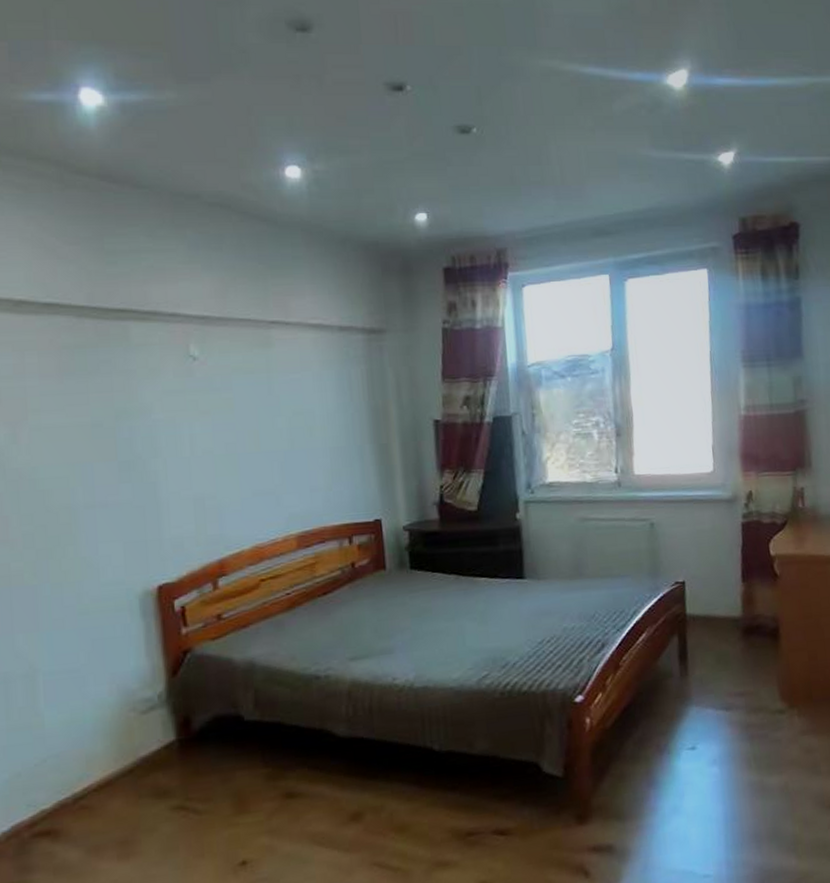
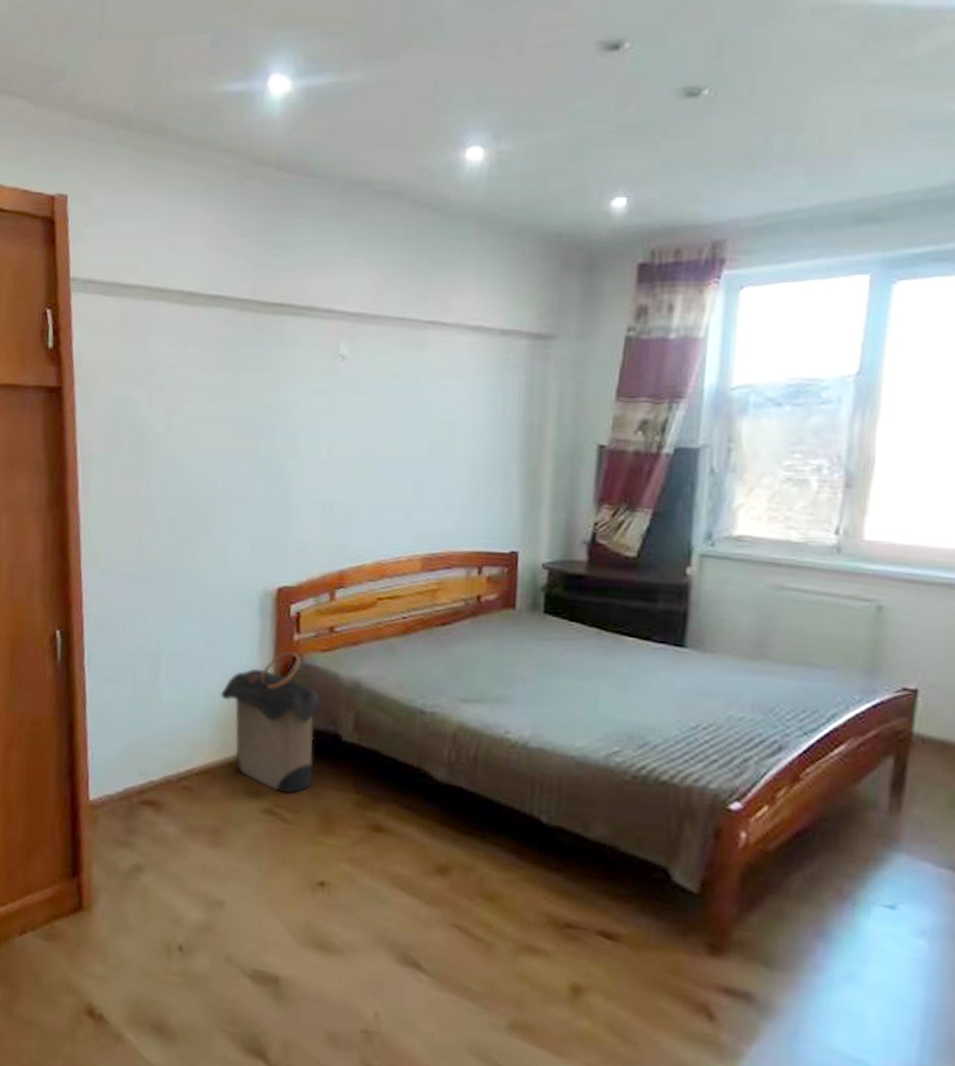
laundry hamper: none [109,646,223,786] -> present [219,652,325,793]

